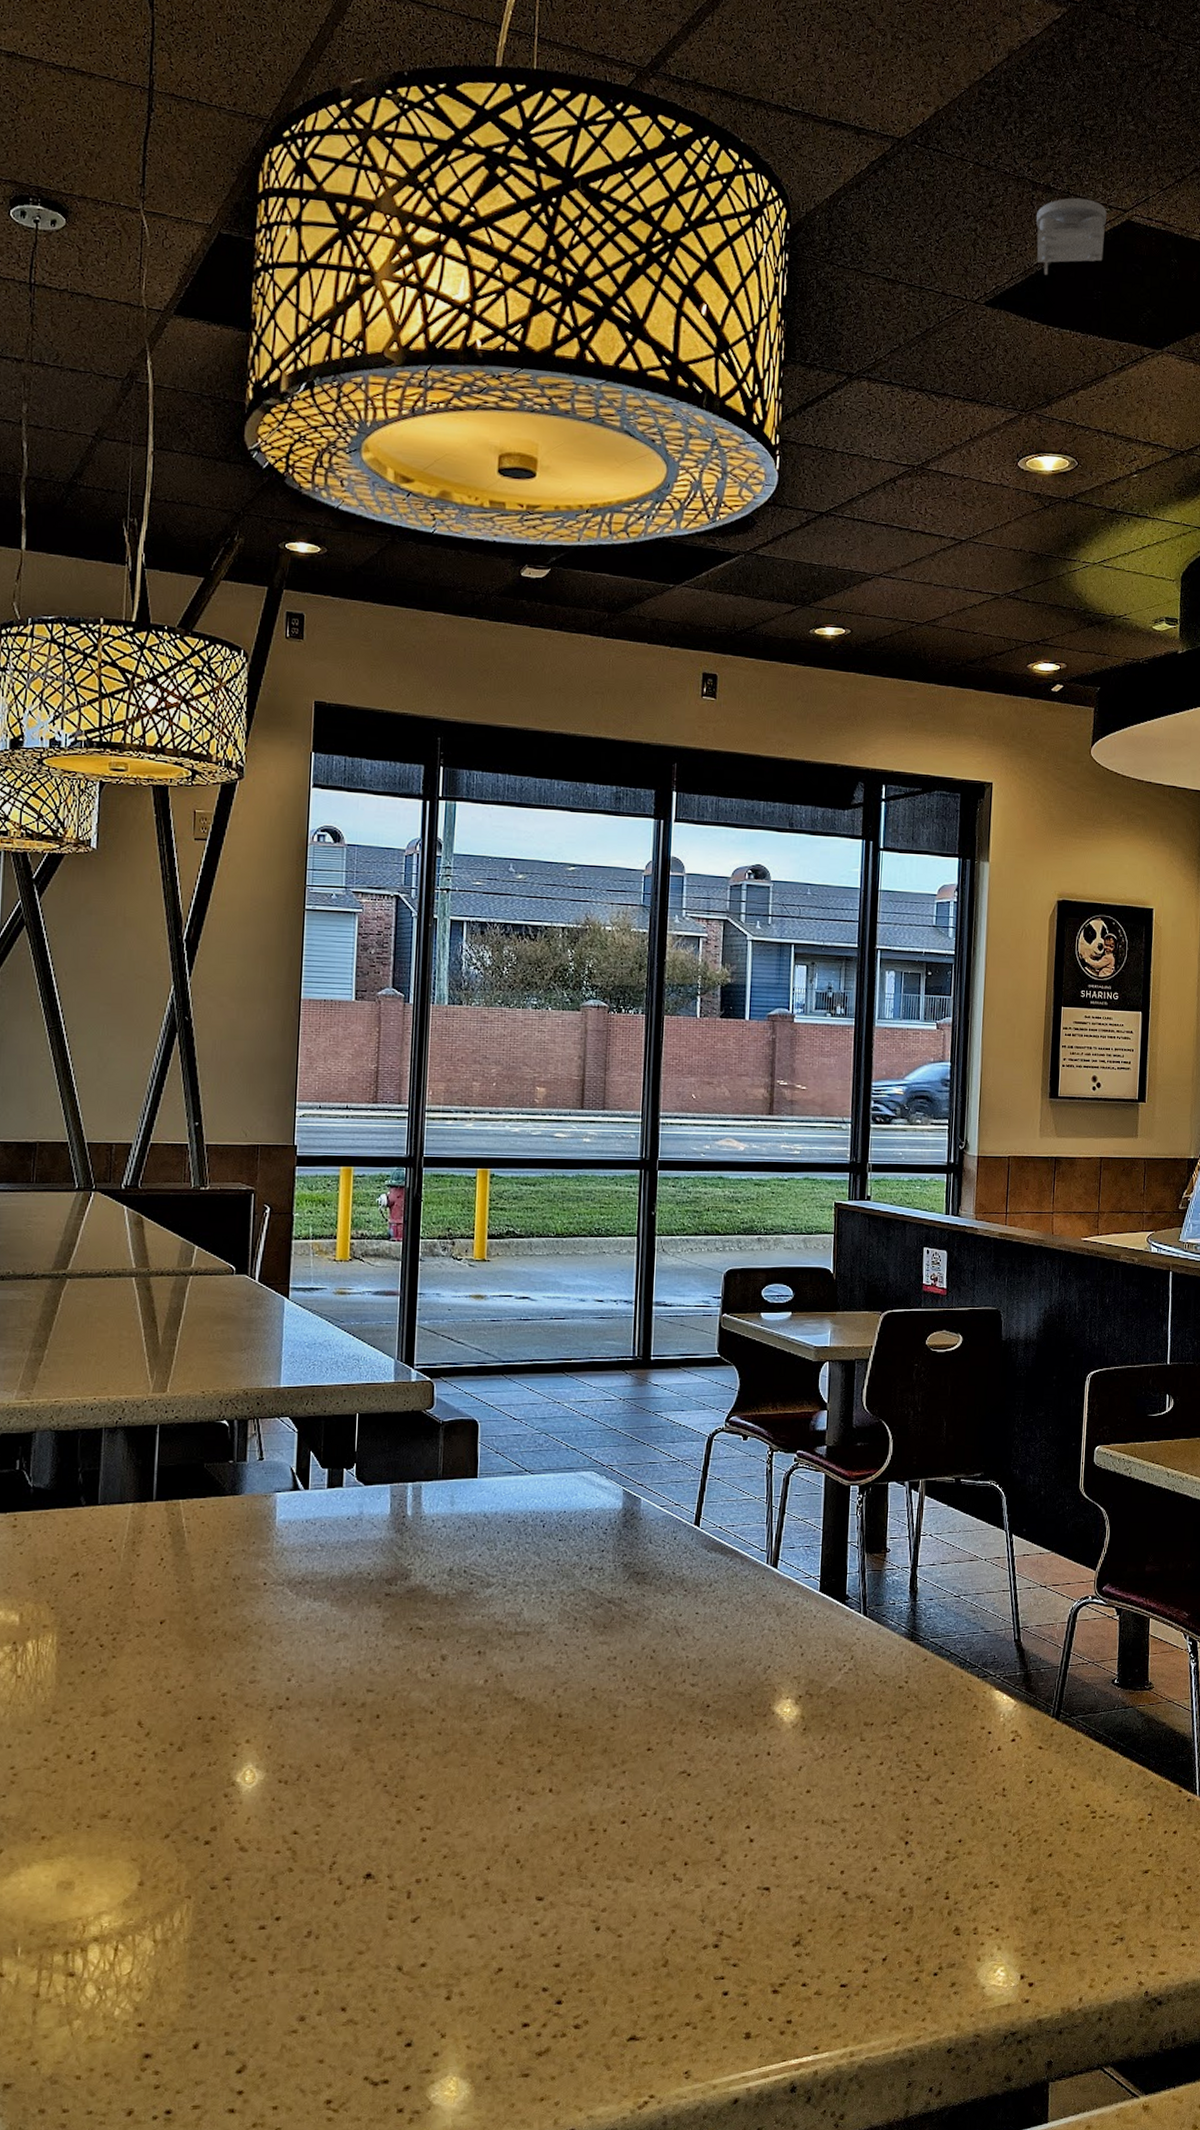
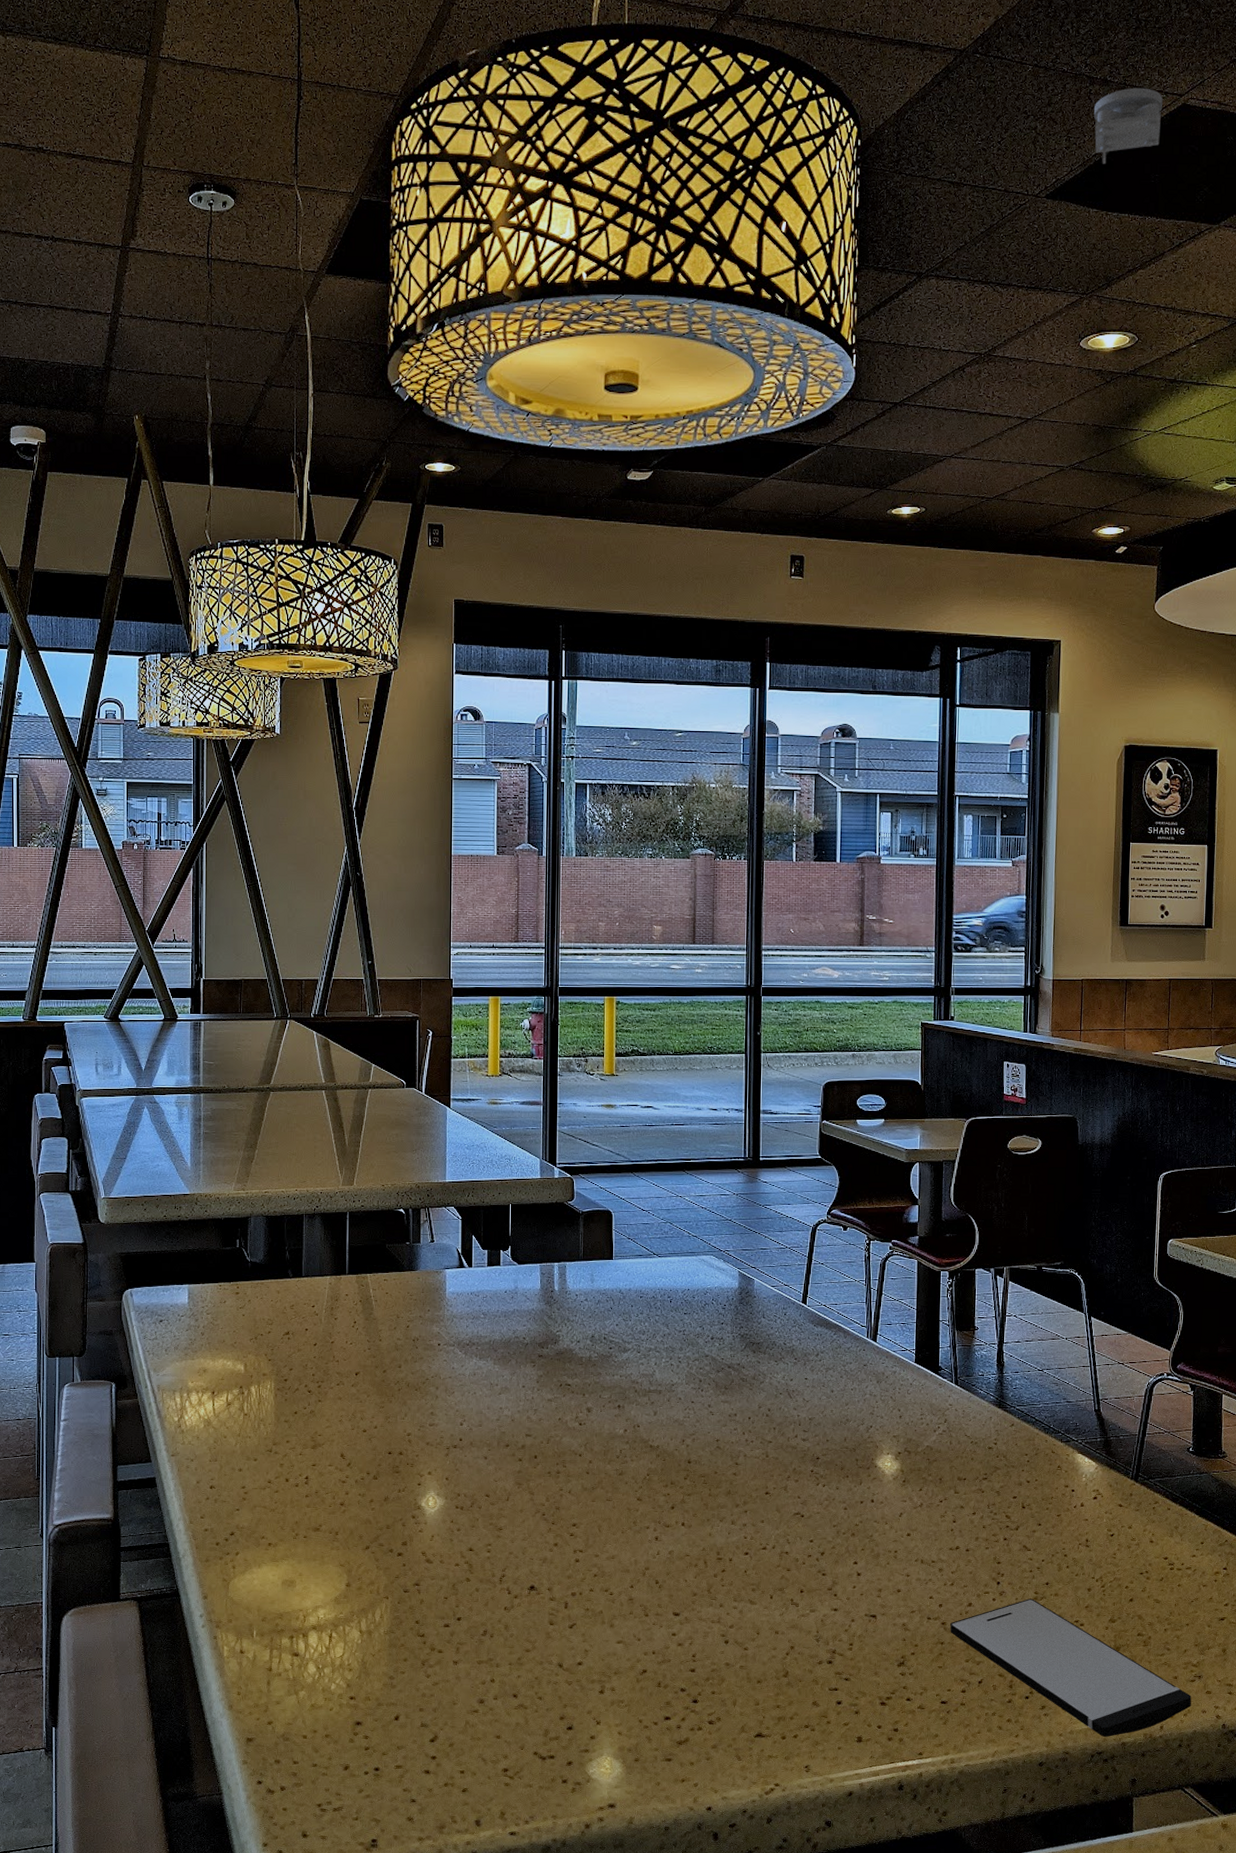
smartphone: none [852,1859,1113,2015] -> present [950,1599,1191,1737]

